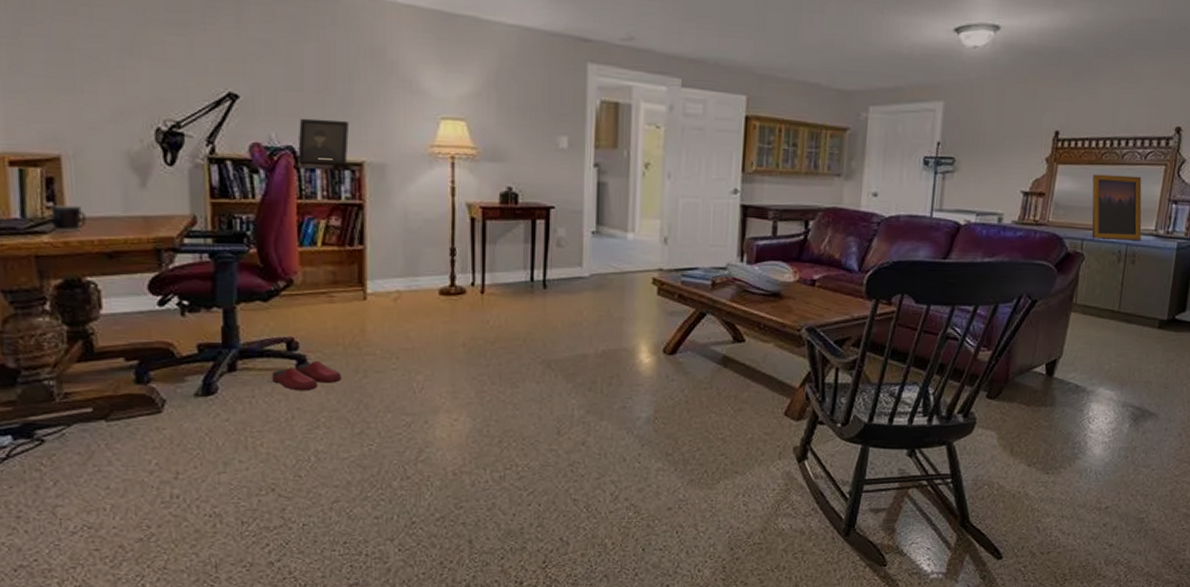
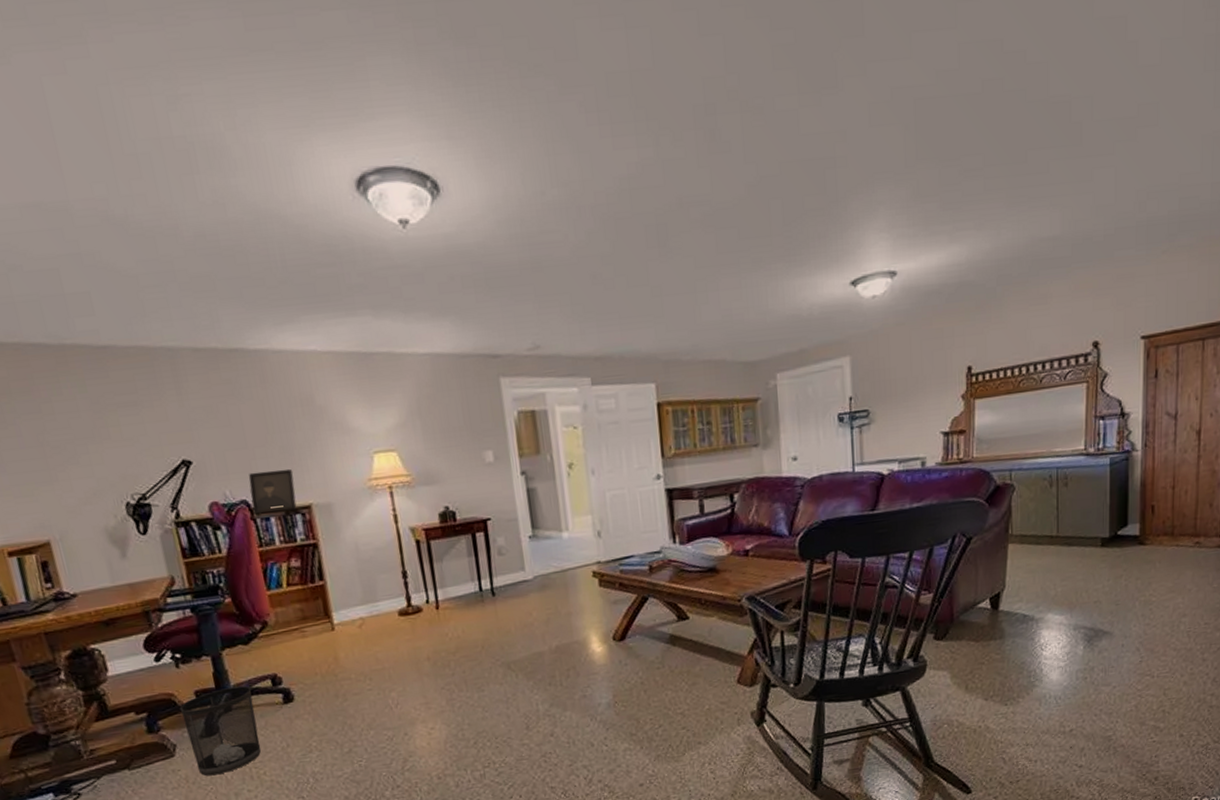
mug: present [50,205,86,233] -> none [49,583,82,609]
waste bin: none [177,346,263,440] -> present [179,686,261,776]
slippers: present [272,360,342,390] -> none [263,691,325,721]
picture frame: present [1092,174,1142,240] -> none [1012,398,1071,468]

